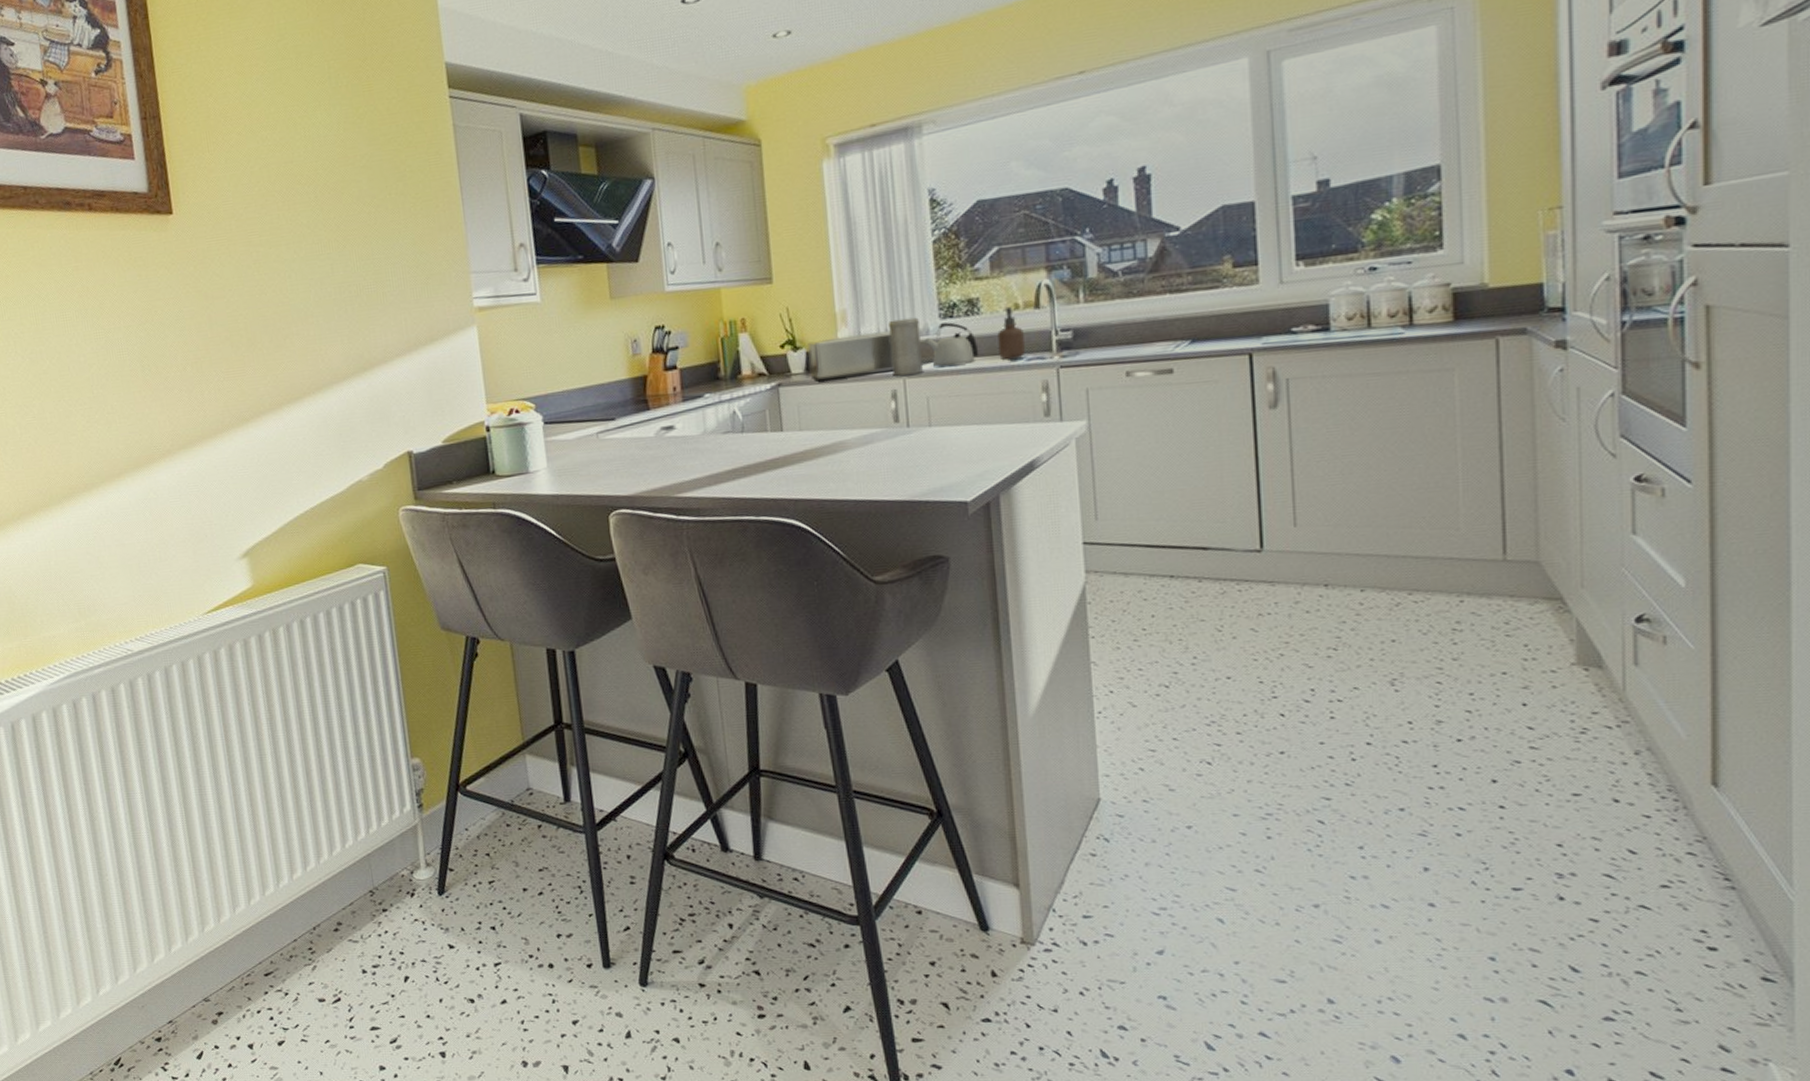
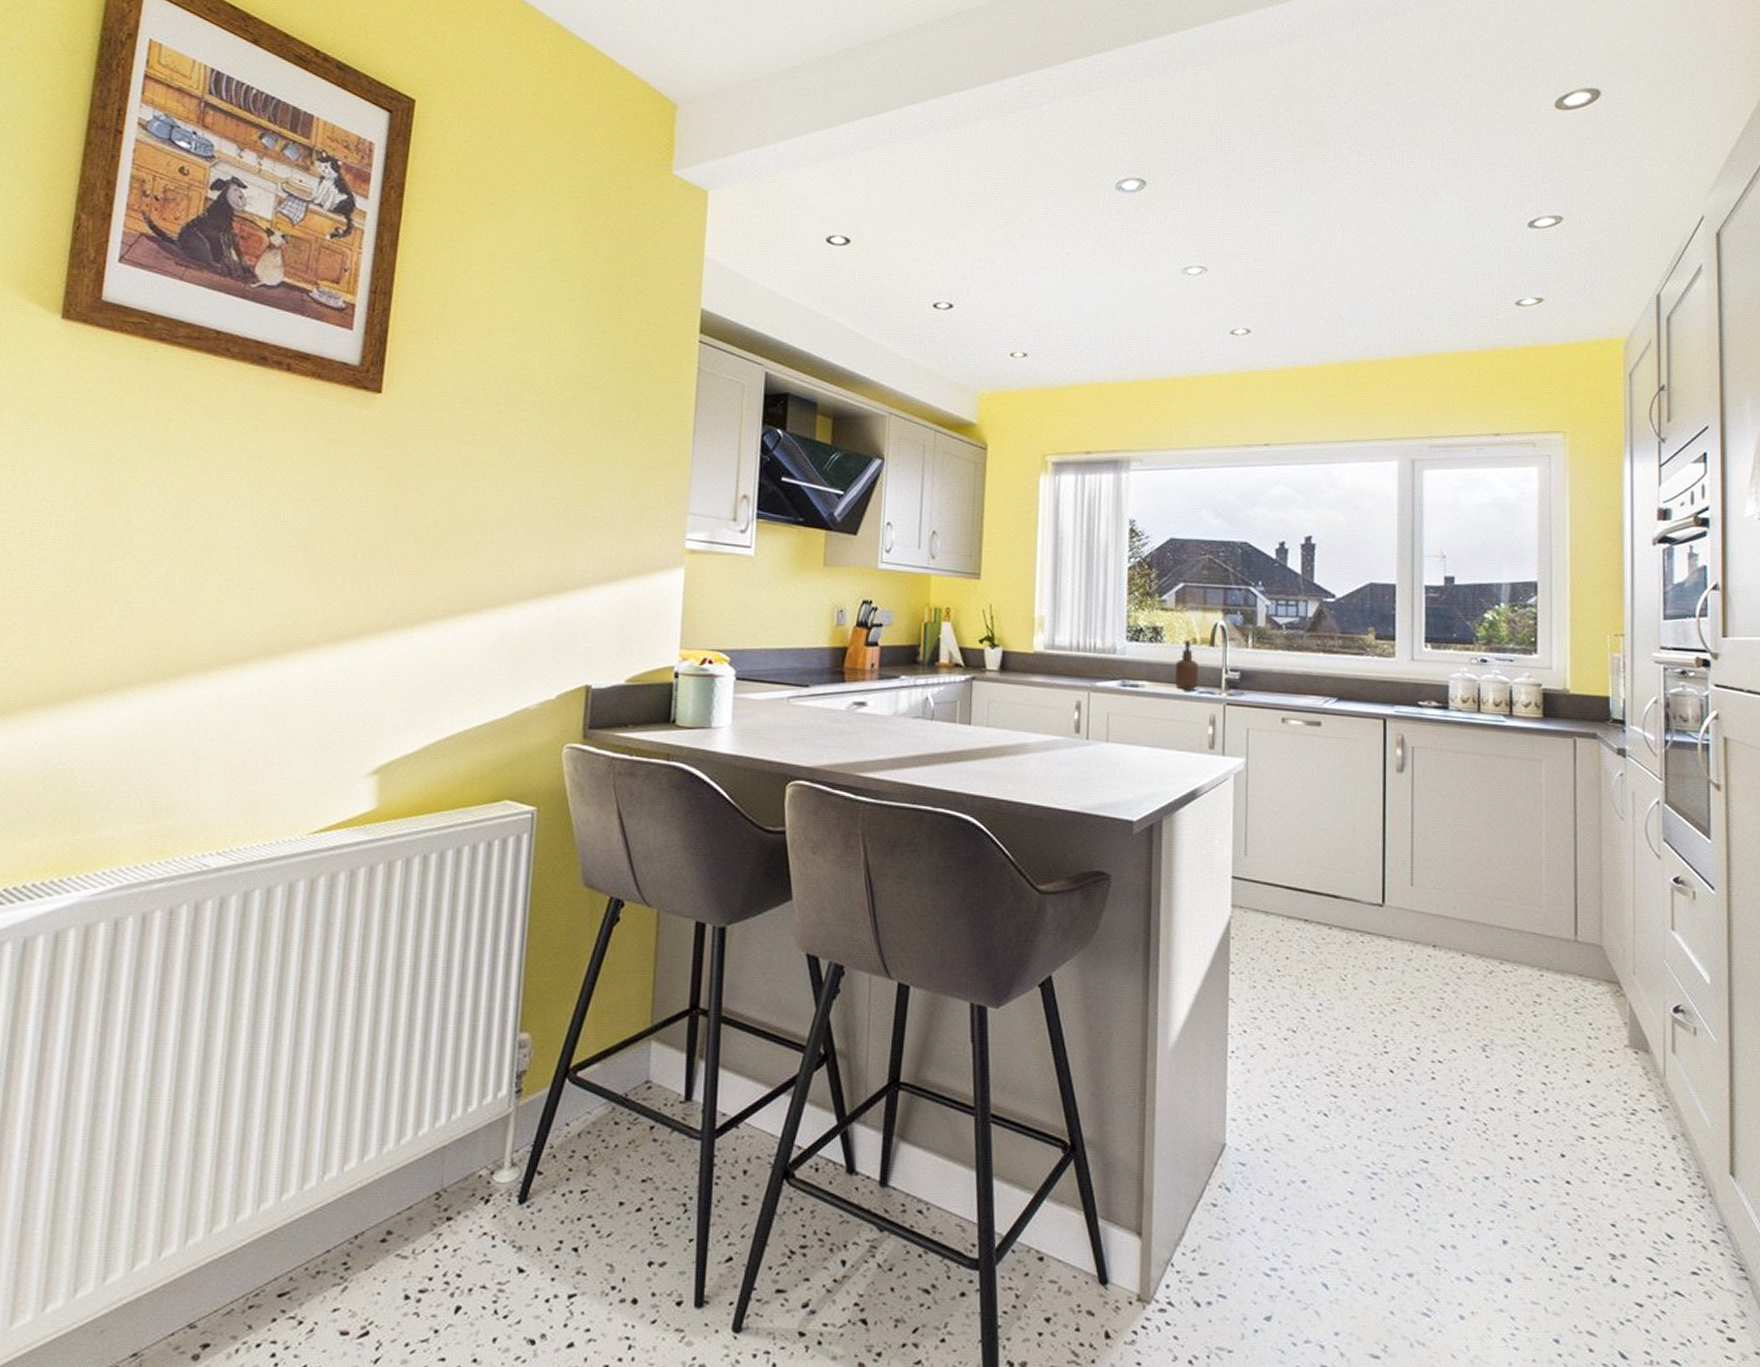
toaster: present [807,331,894,382] -> none [1003,641,1082,684]
canister: present [889,317,923,377] -> none [1079,634,1108,690]
kettle: present [925,322,978,367] -> none [1112,645,1157,688]

